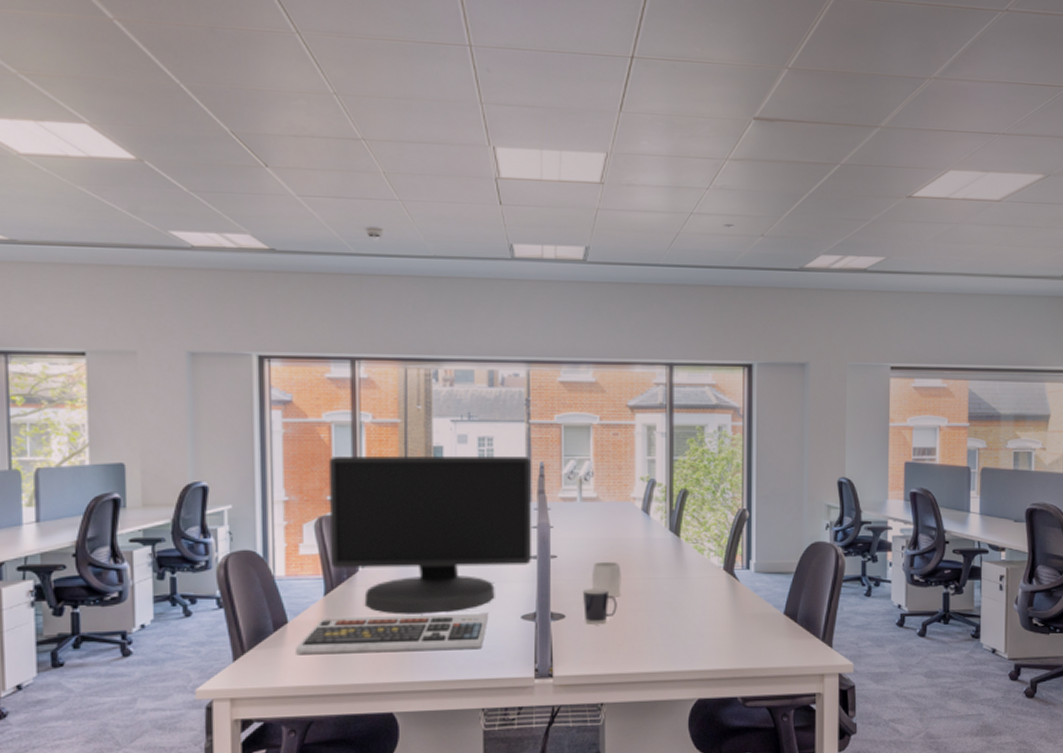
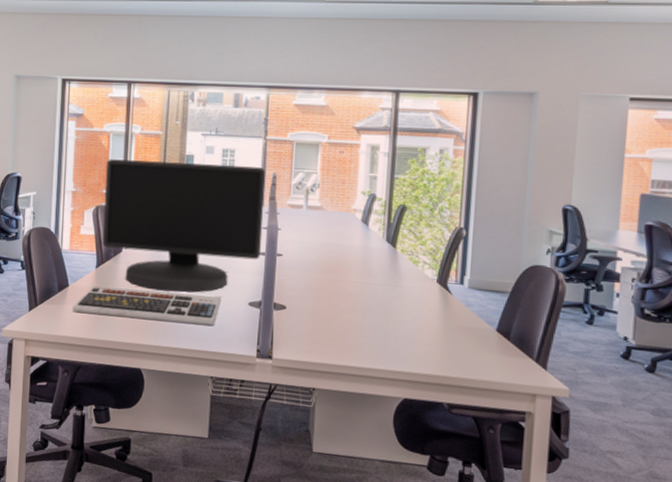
mug: present [582,587,617,624] -> none [302,285,333,318]
mug: present [592,561,621,599] -> none [312,263,339,297]

